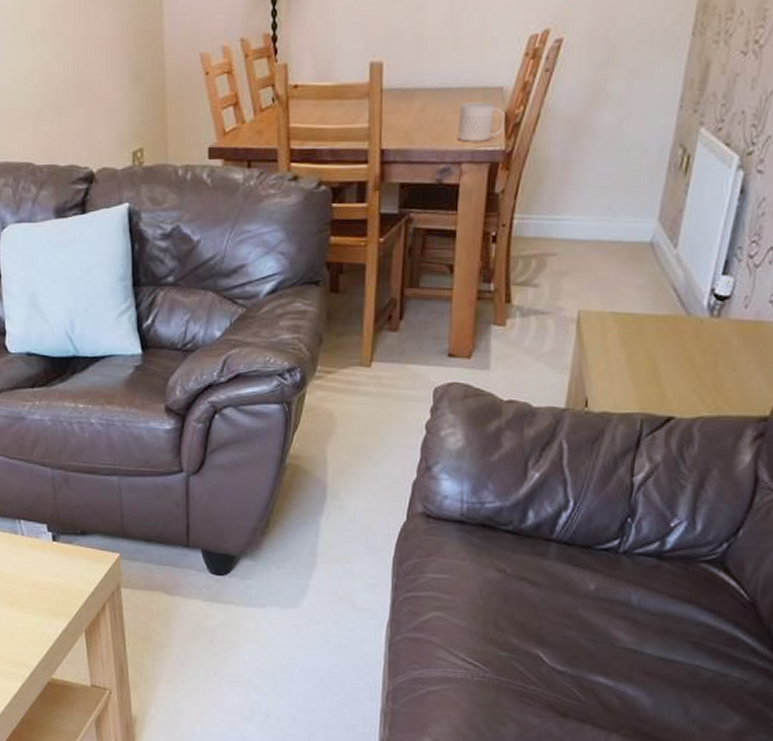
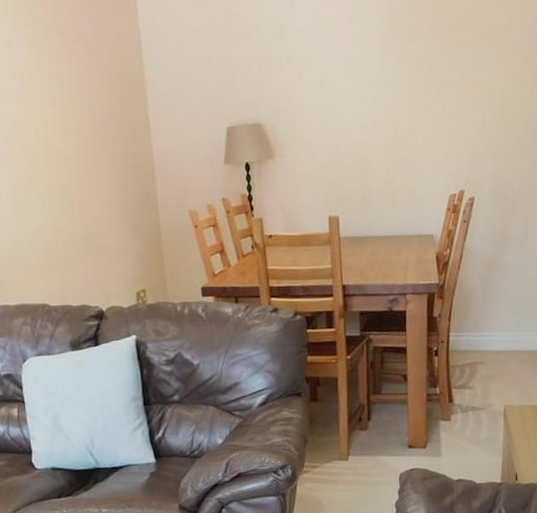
mug: present [457,102,505,142] -> none [401,246,437,278]

